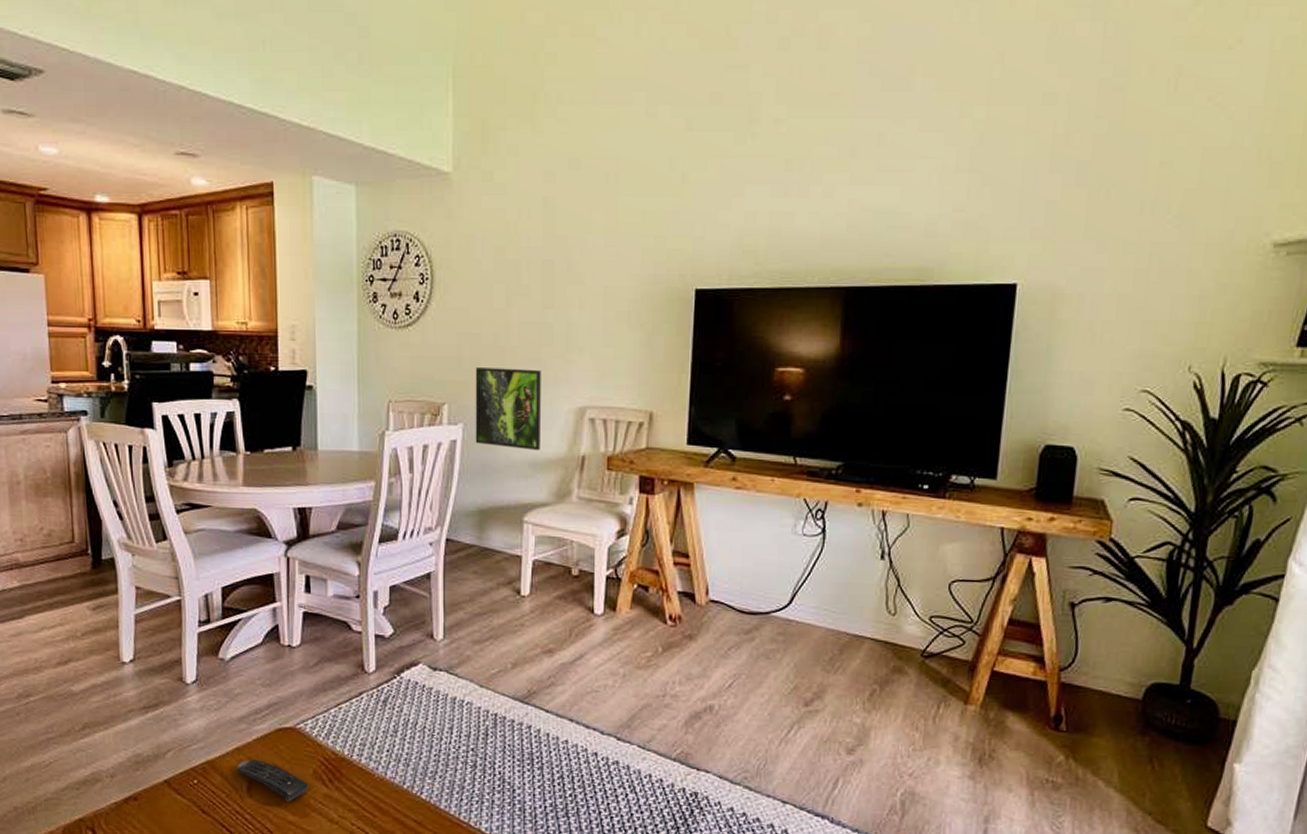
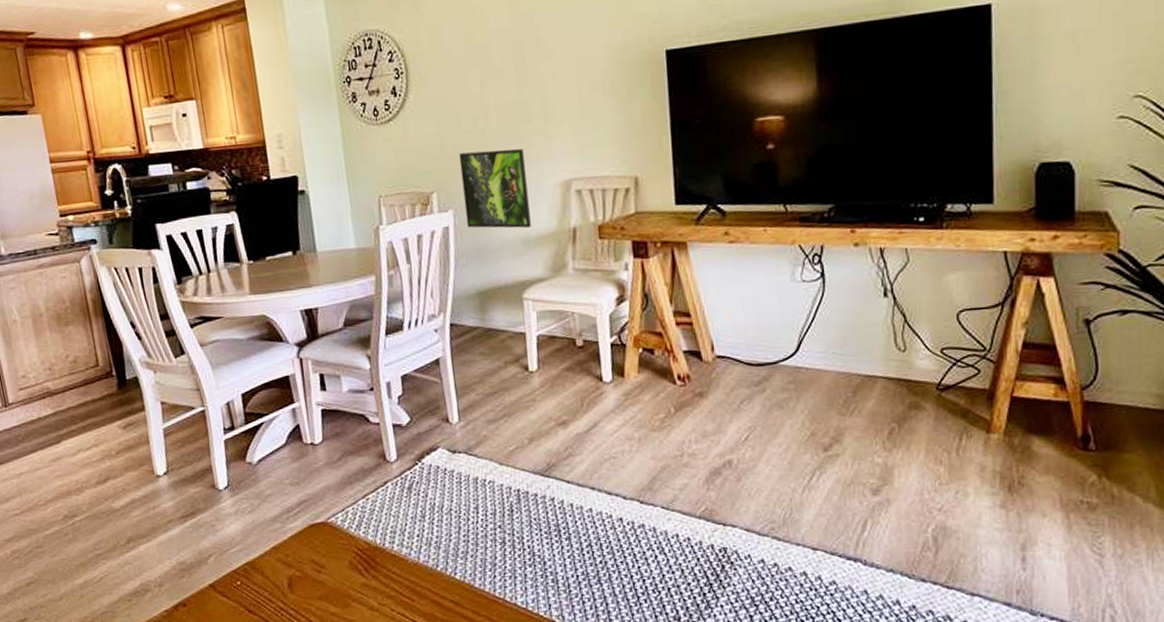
remote control: present [236,759,309,802] -> none [276,556,347,595]

